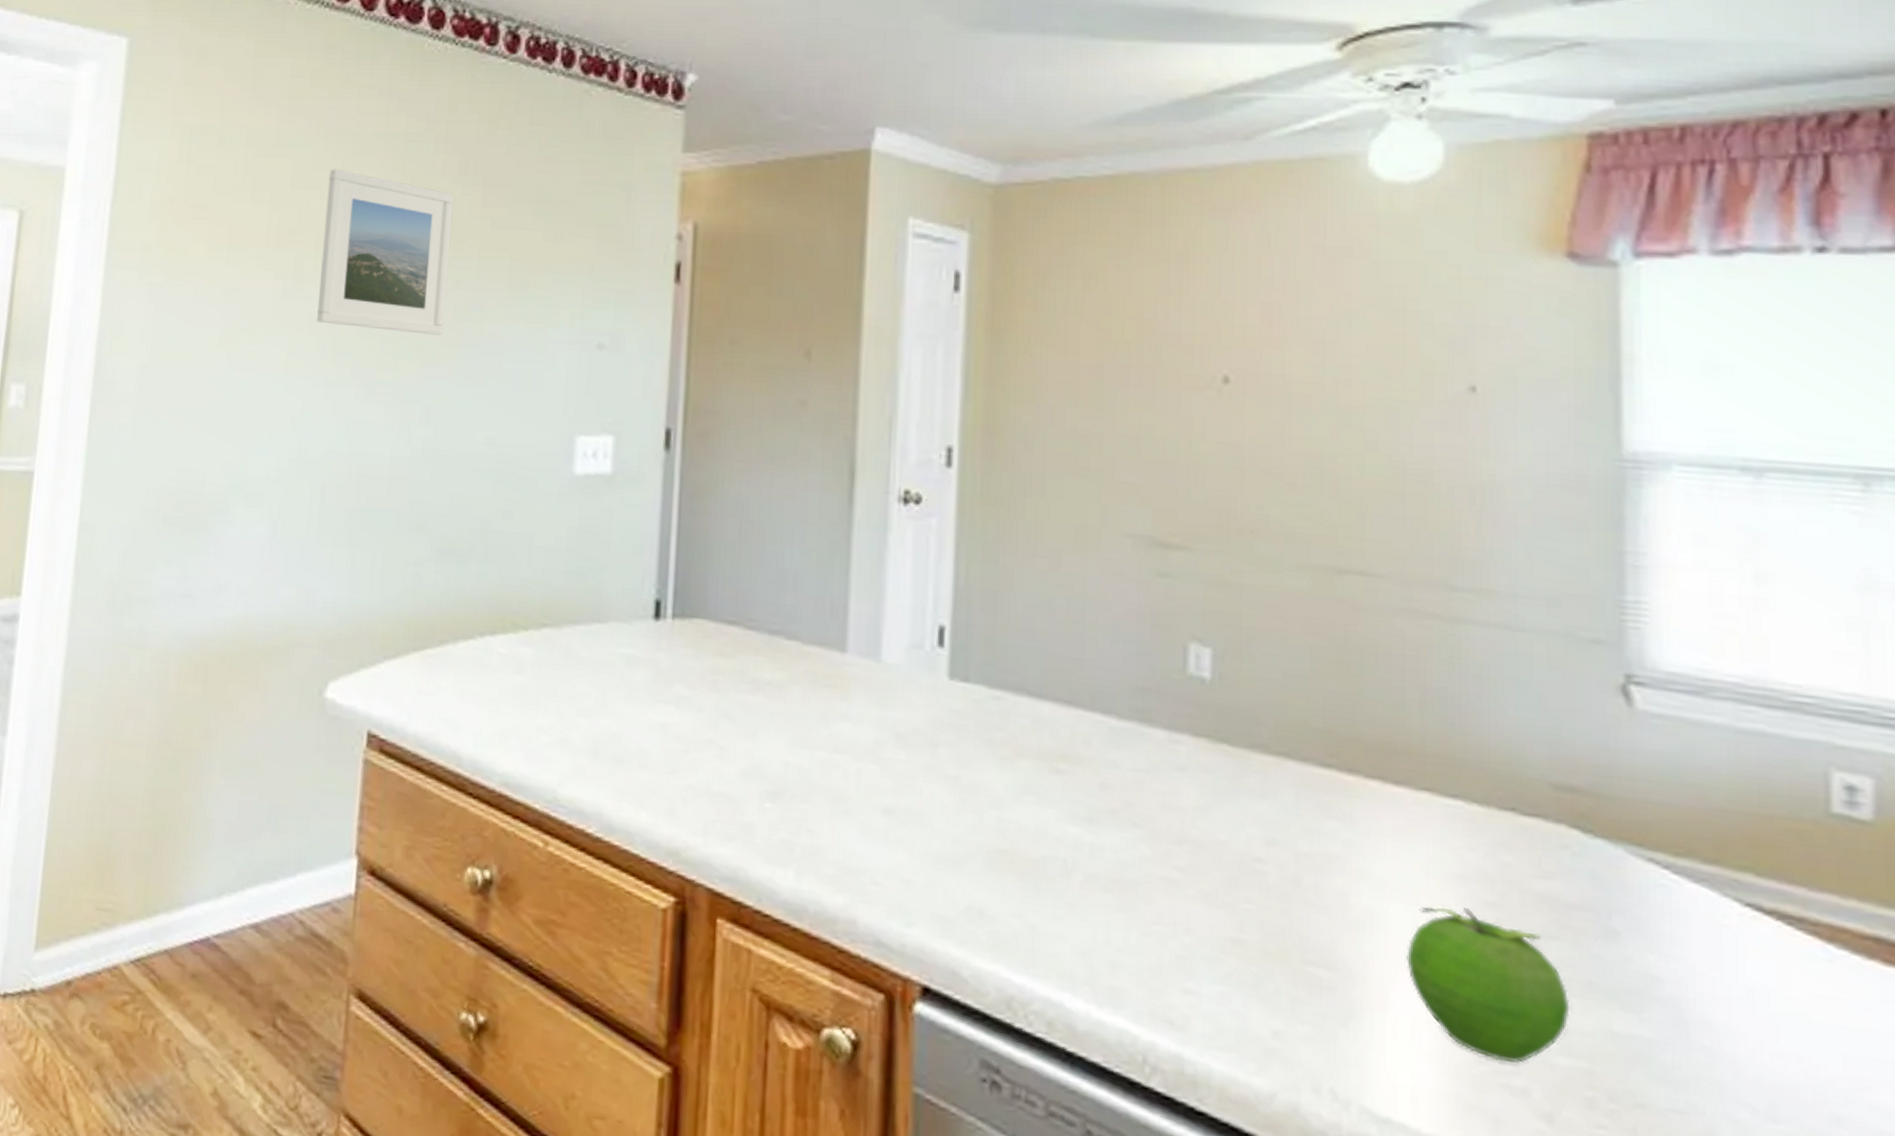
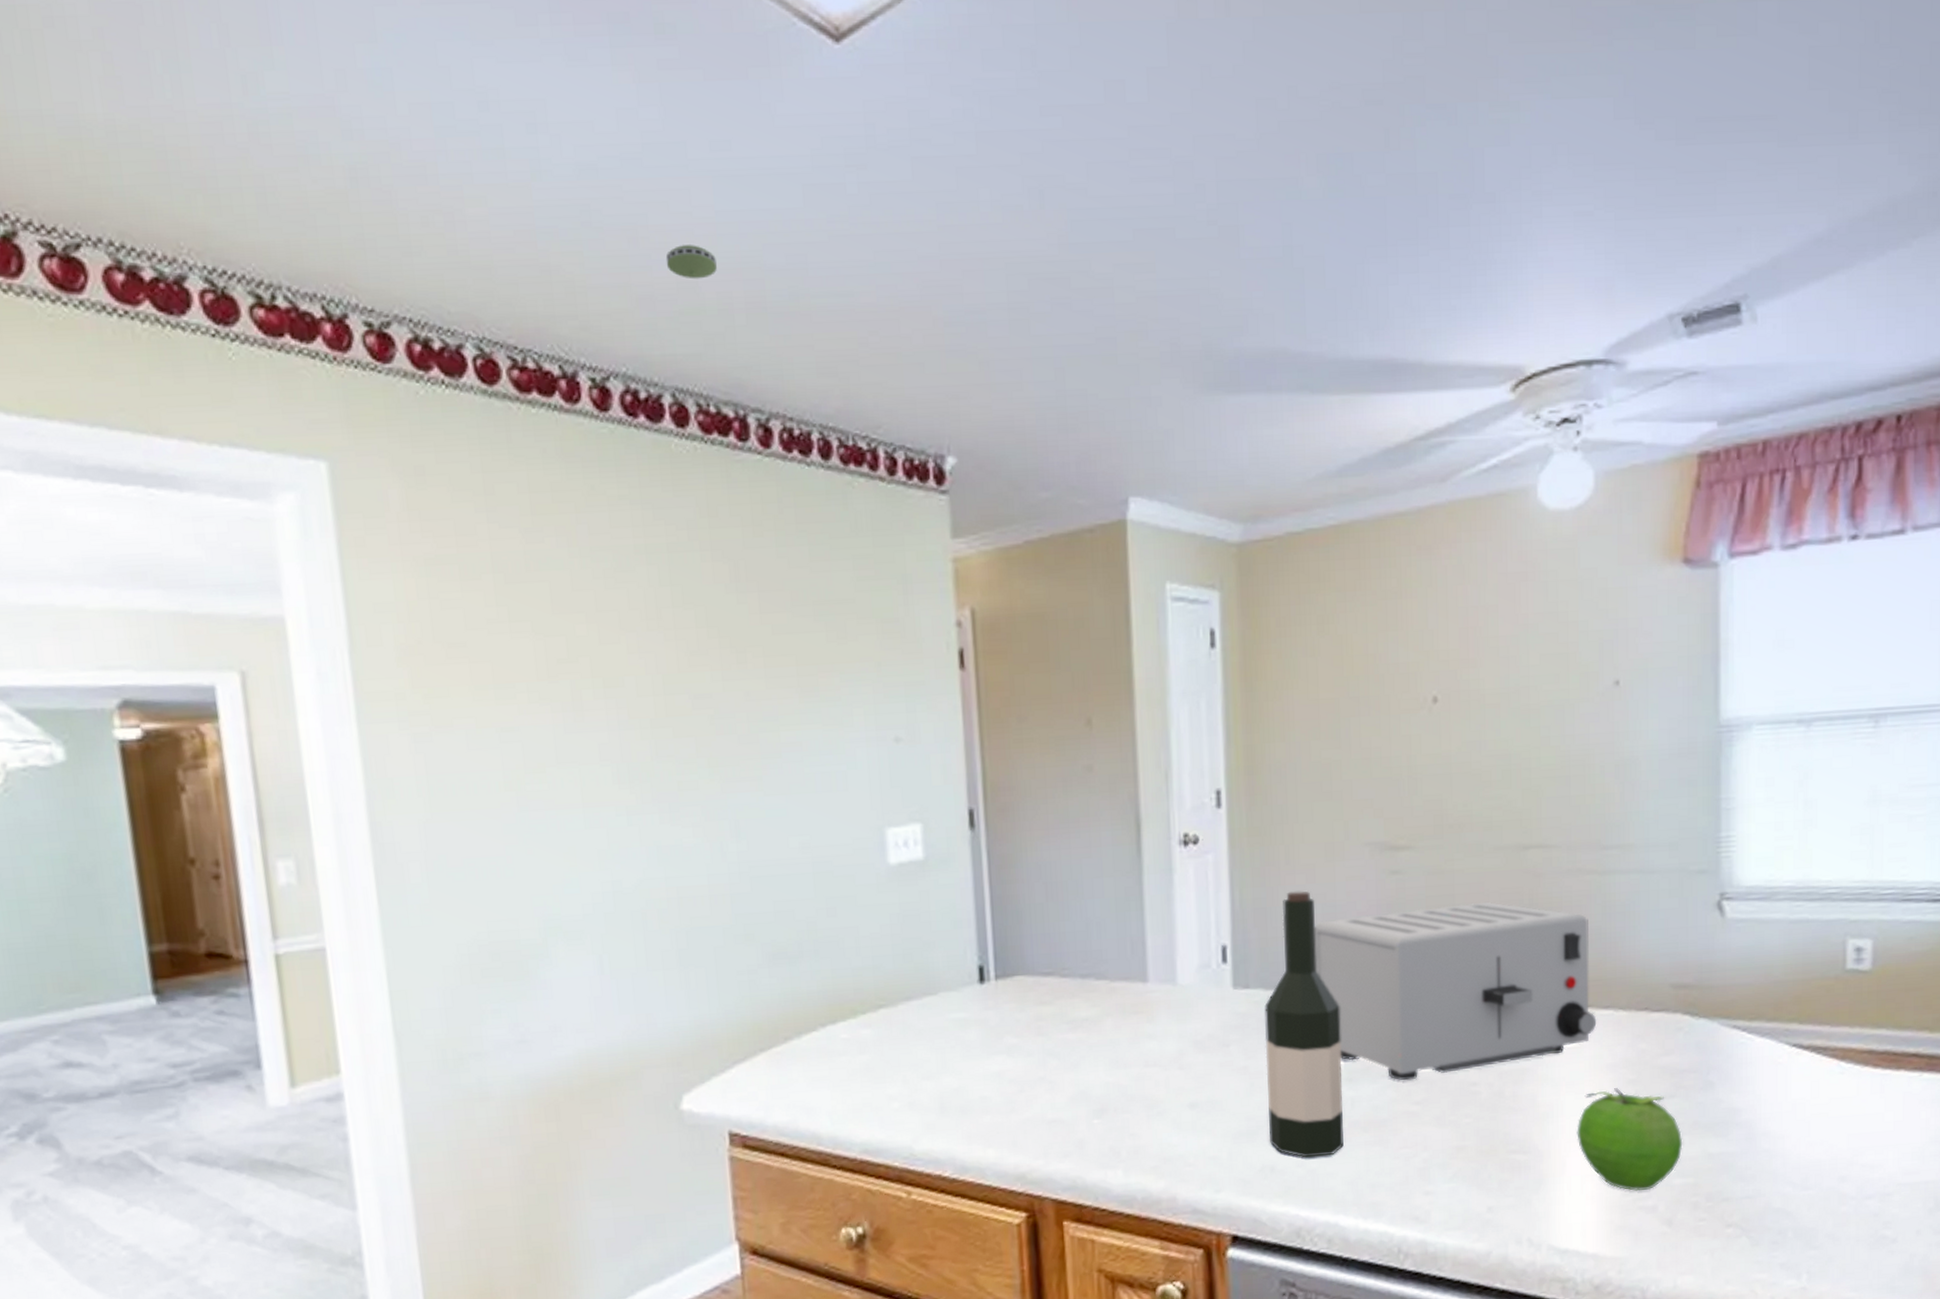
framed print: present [317,169,454,335] -> none [591,589,740,753]
wine bottle: none [979,576,1083,911] -> present [1264,891,1344,1158]
toaster: none [1054,617,1439,845] -> present [1314,902,1597,1081]

